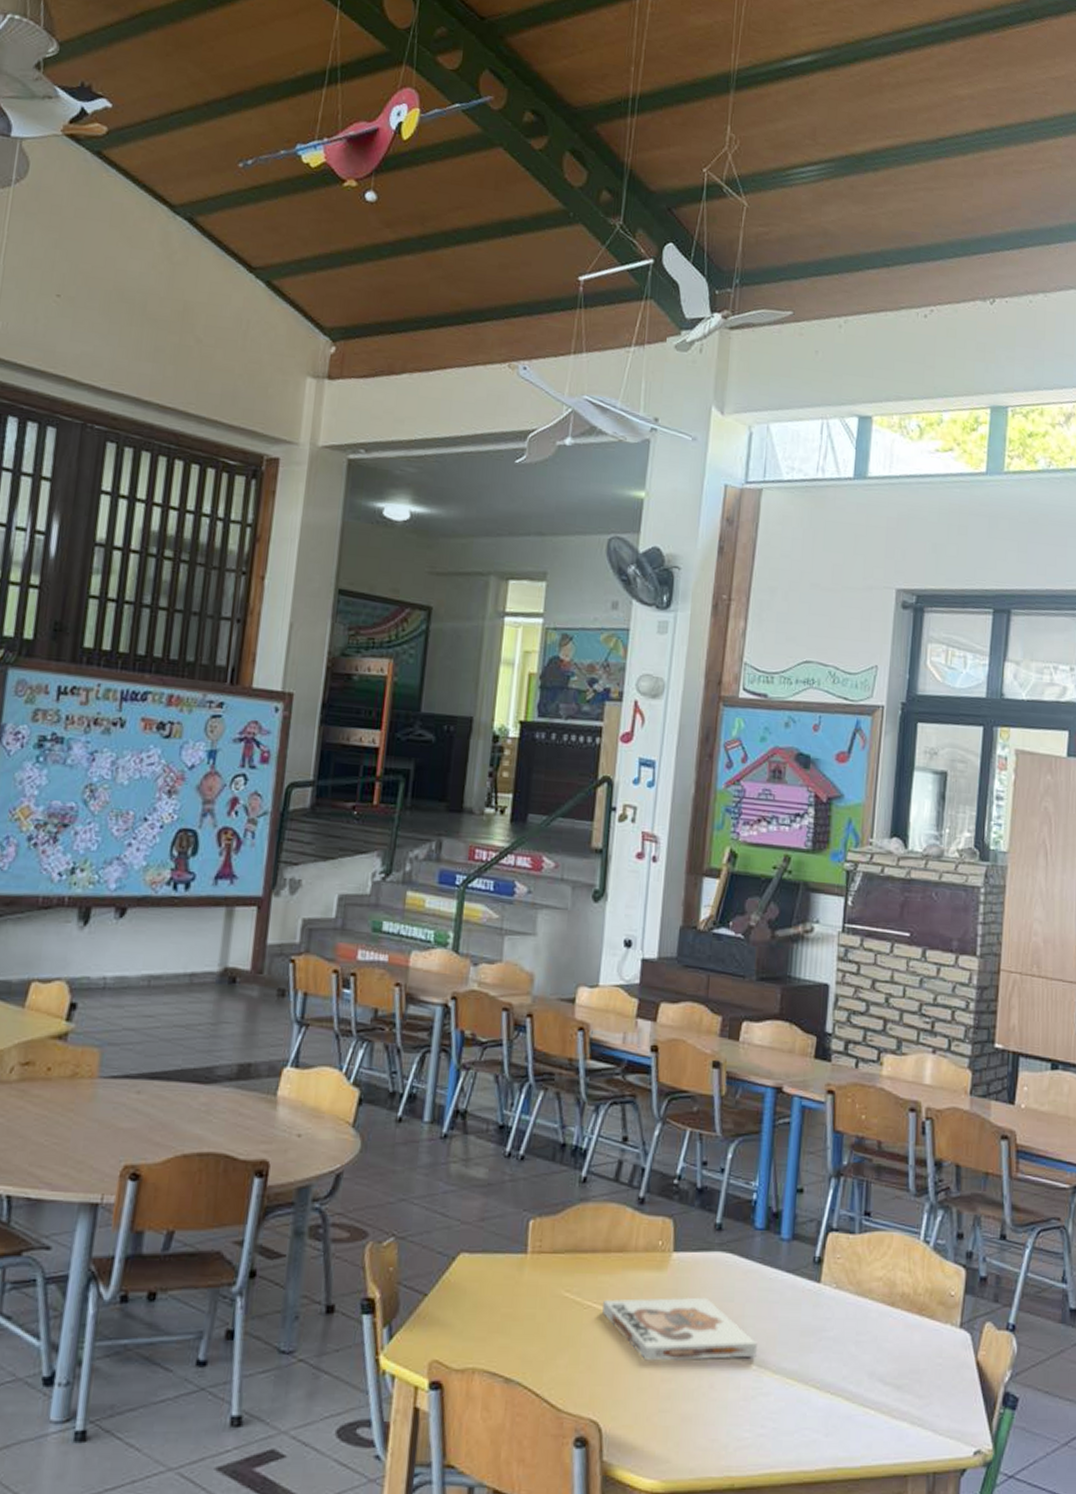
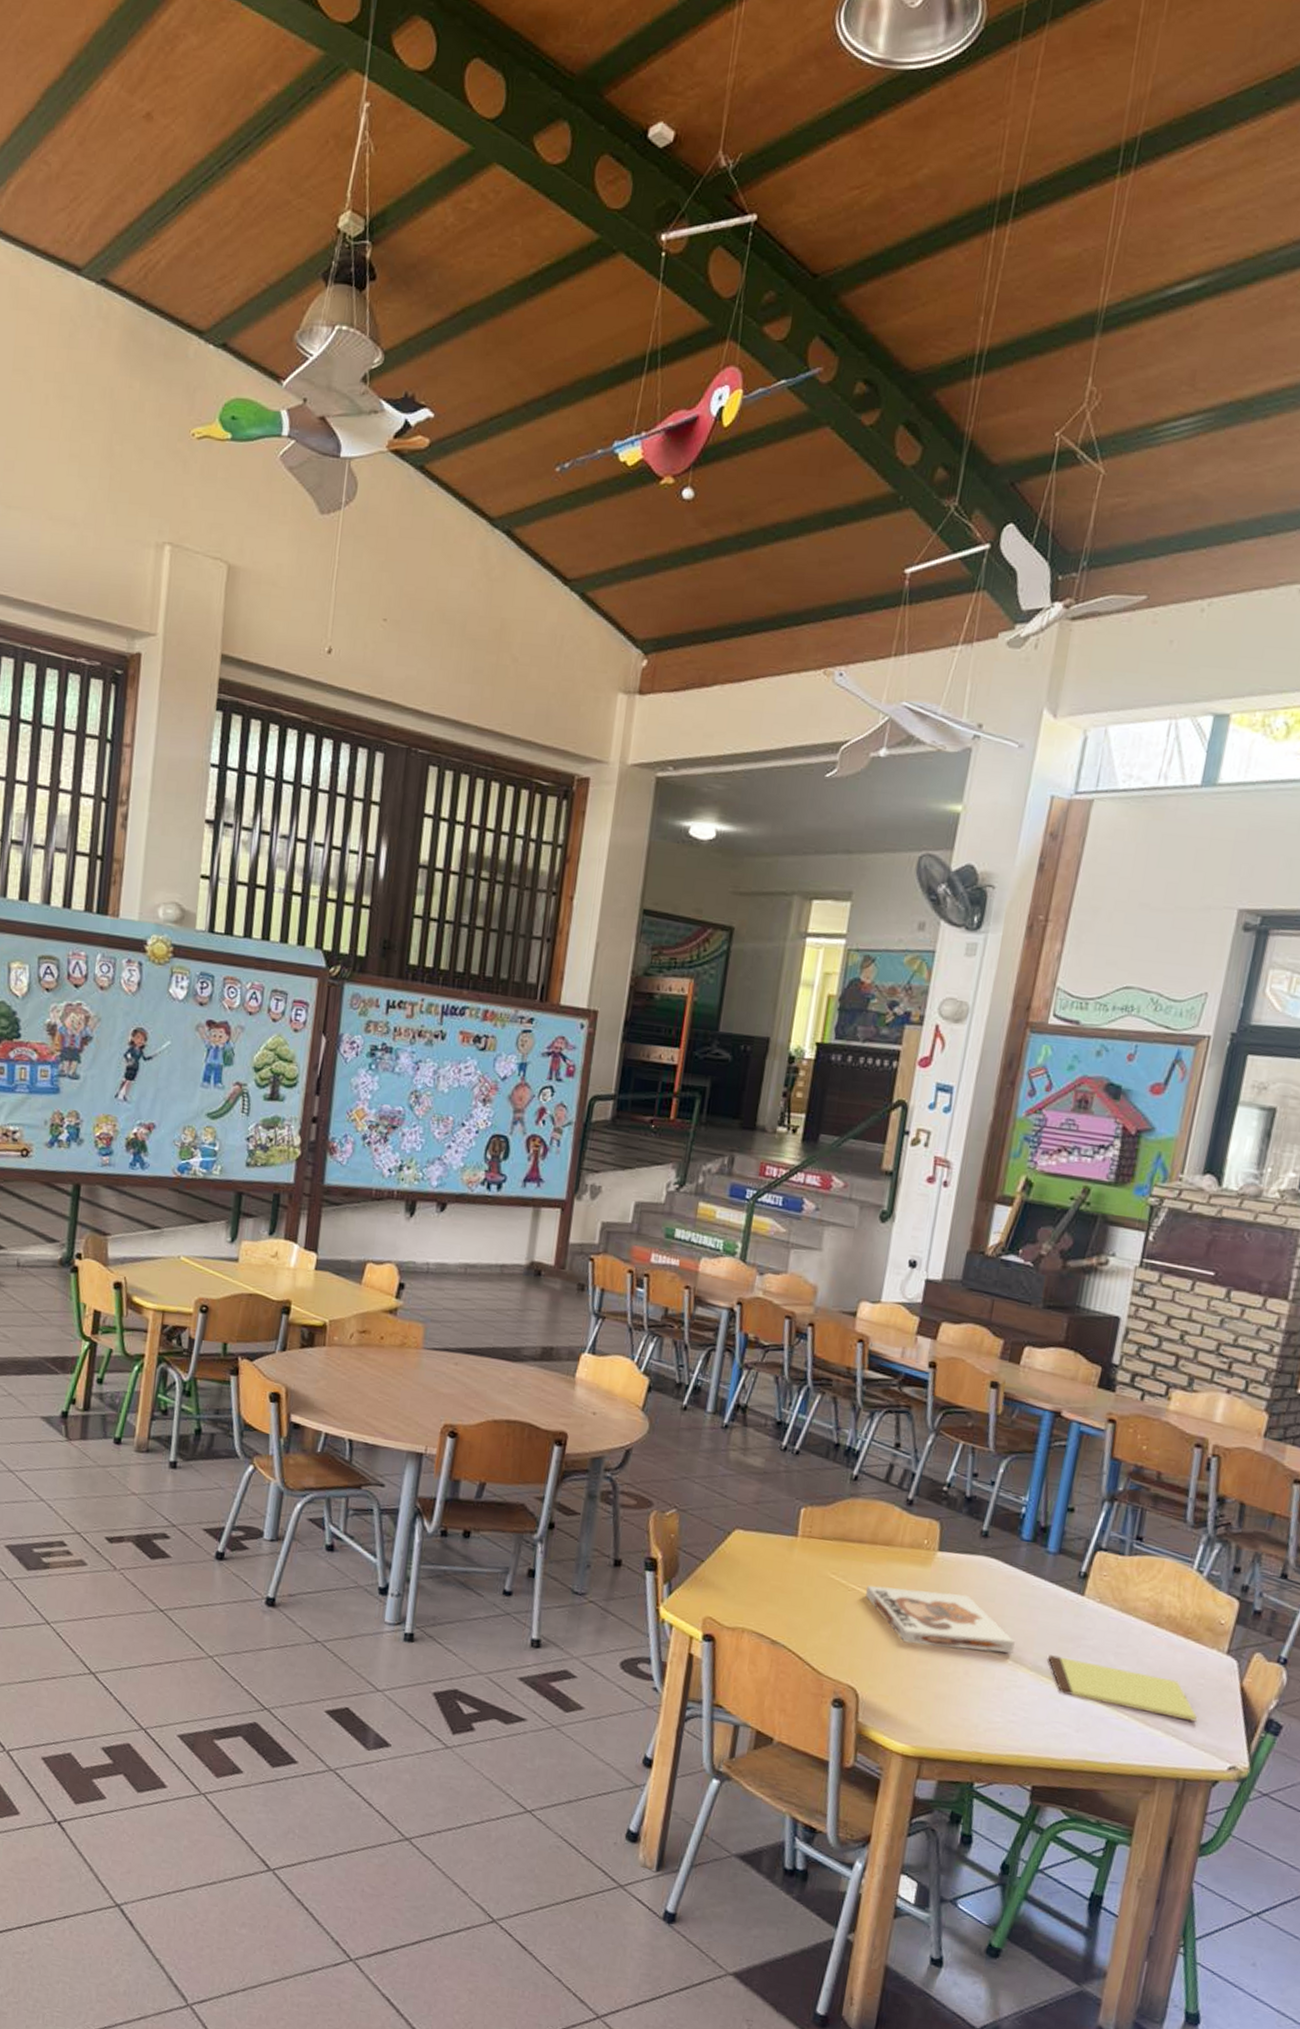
notepad: none [791,1353,940,1407] -> present [1048,1655,1198,1722]

